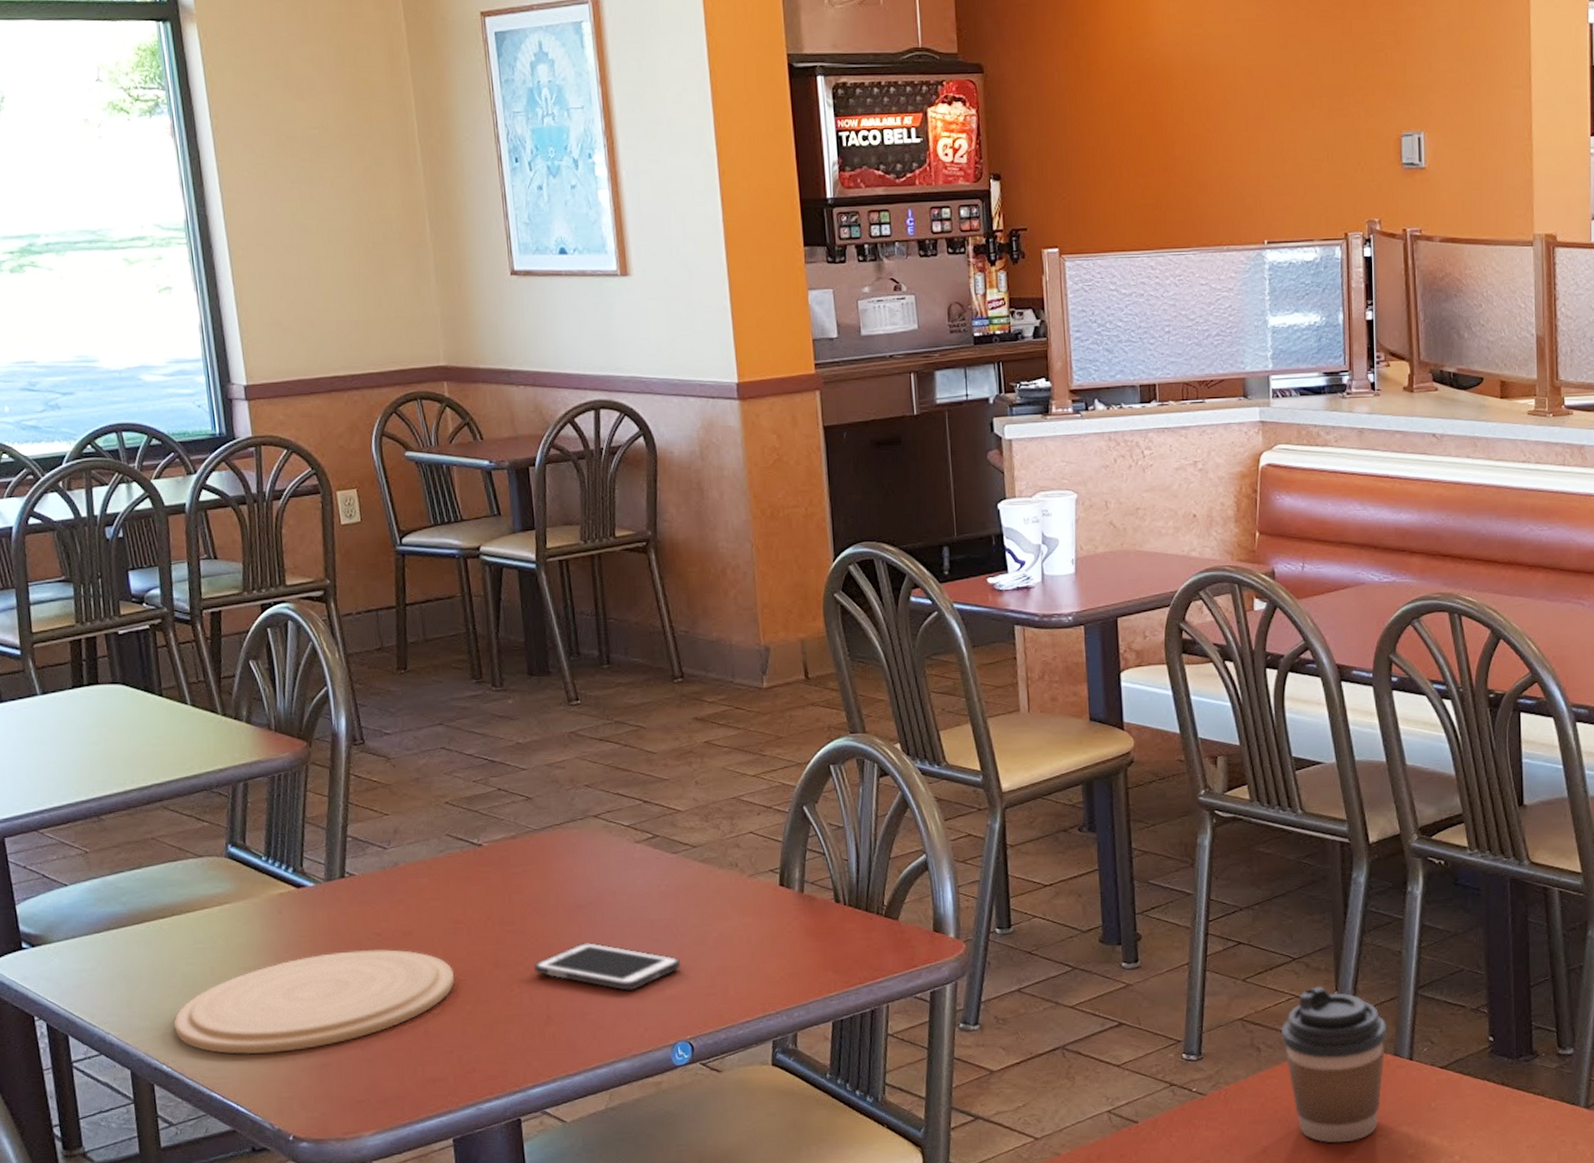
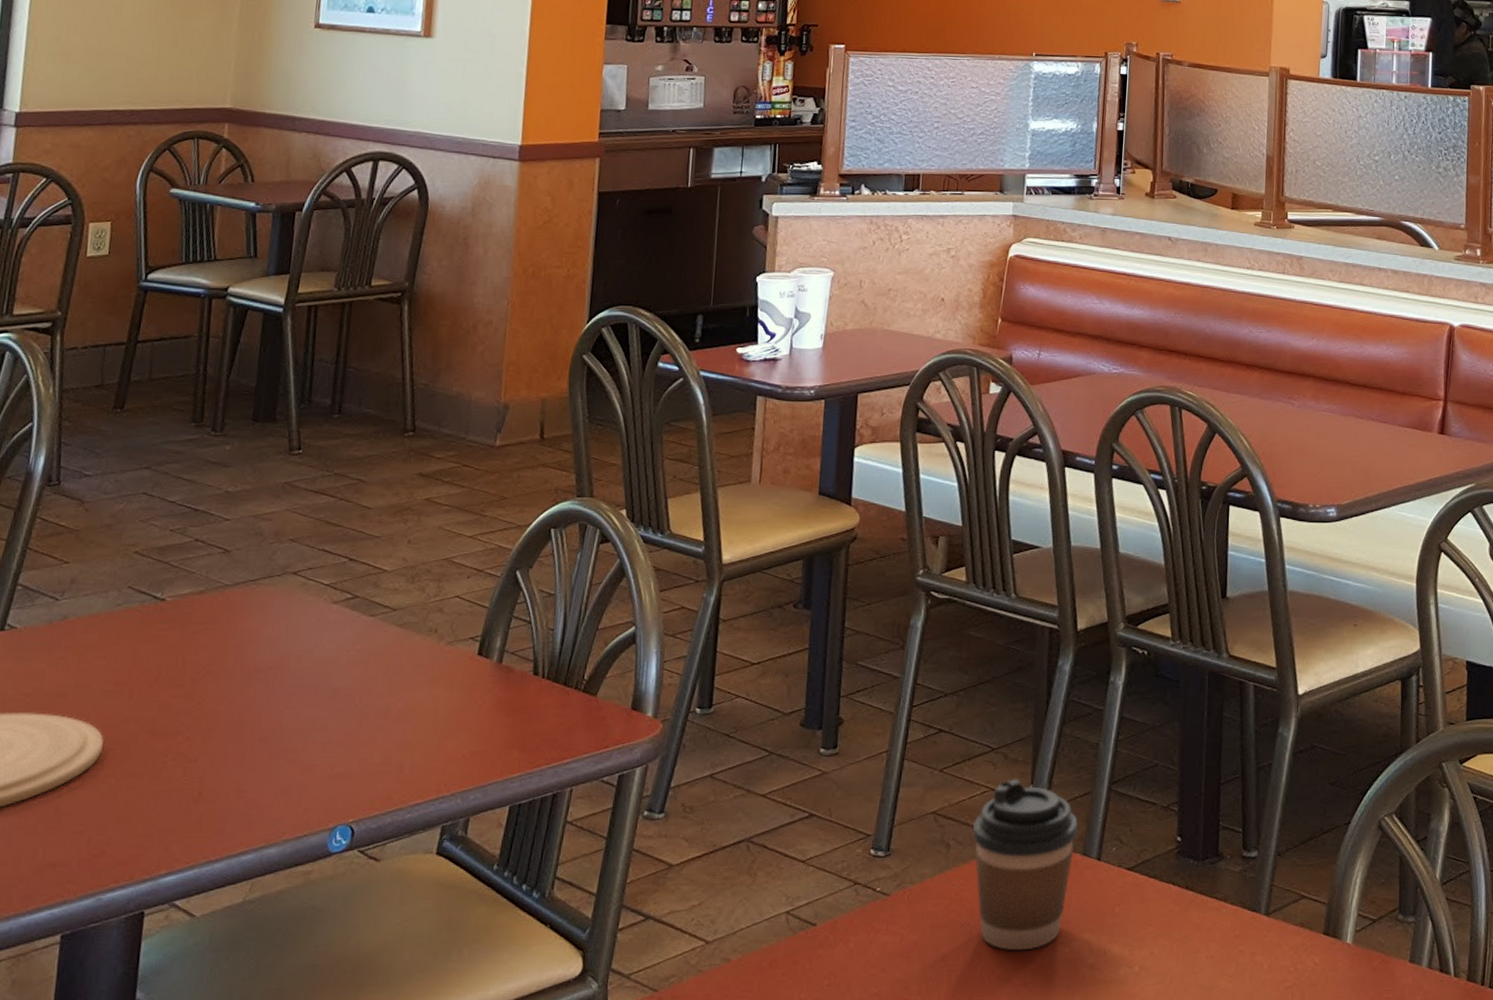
cell phone: present [534,941,680,991] -> none [195,710,357,766]

